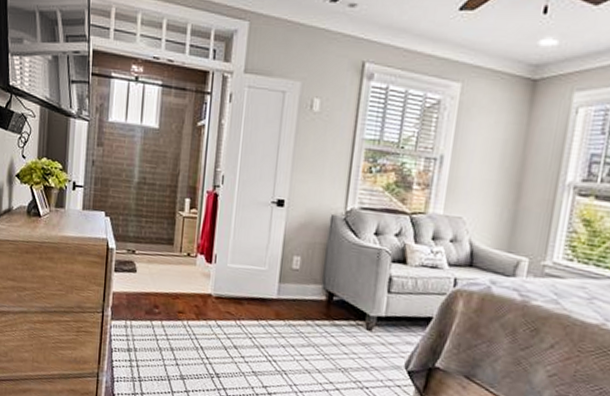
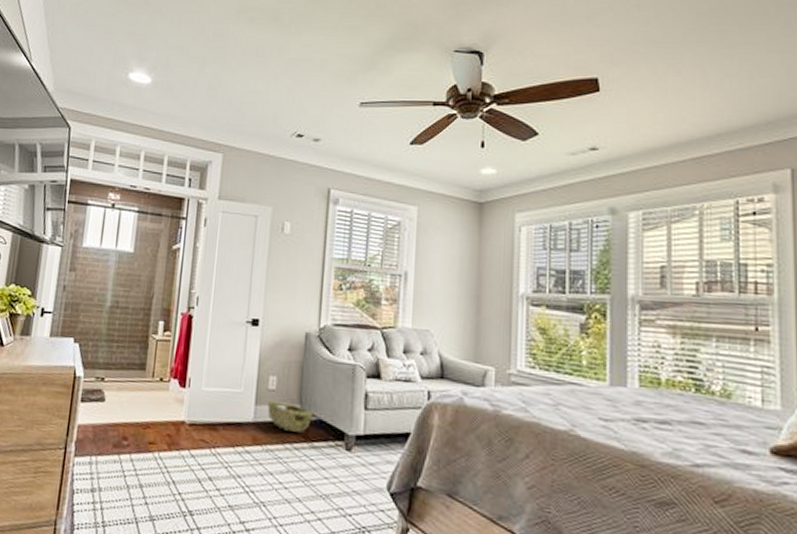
woven basket: none [290,278,335,311] -> present [267,399,313,433]

